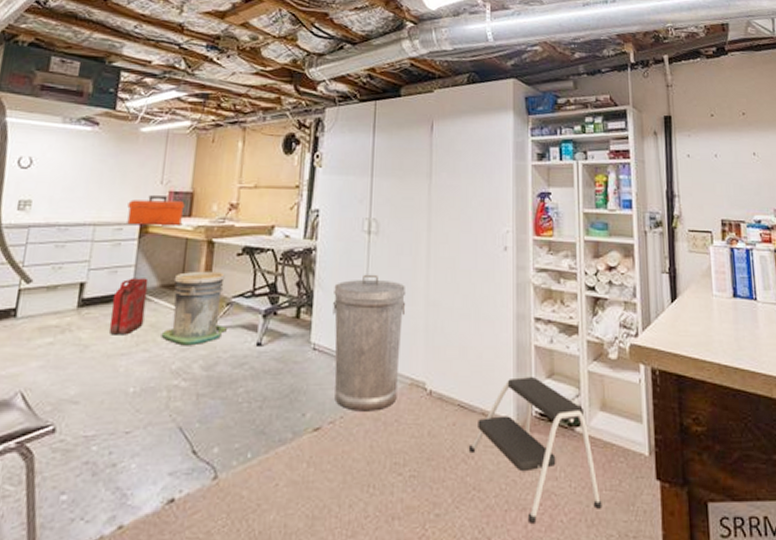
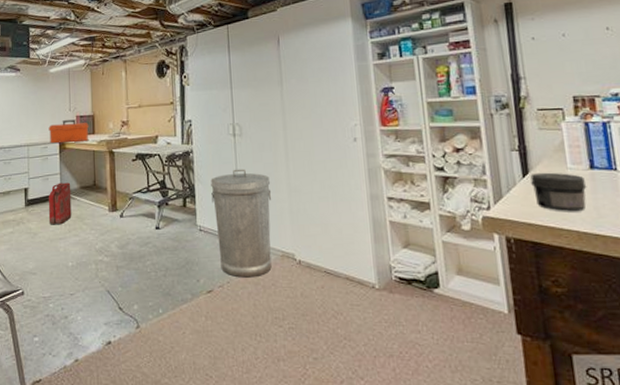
bucket: present [161,271,227,346] -> none [85,174,132,231]
step stool: present [468,377,602,523] -> none [337,248,465,368]
jar: none [677,298,730,343] -> present [530,172,587,212]

